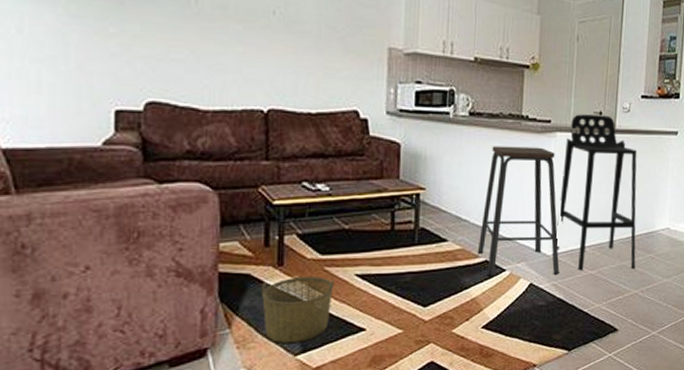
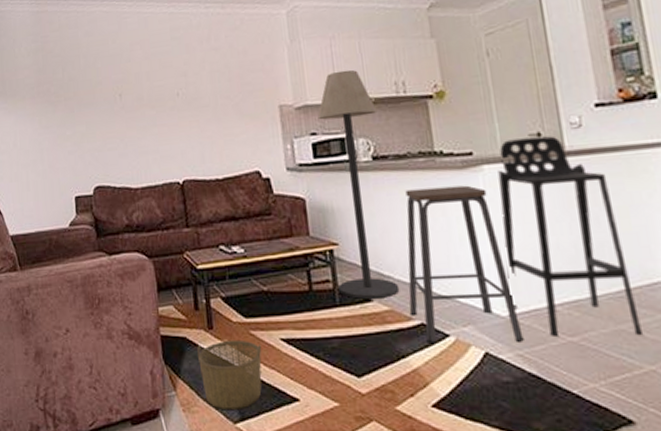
floor lamp: none [419,25,481,239] -> present [317,69,400,299]

